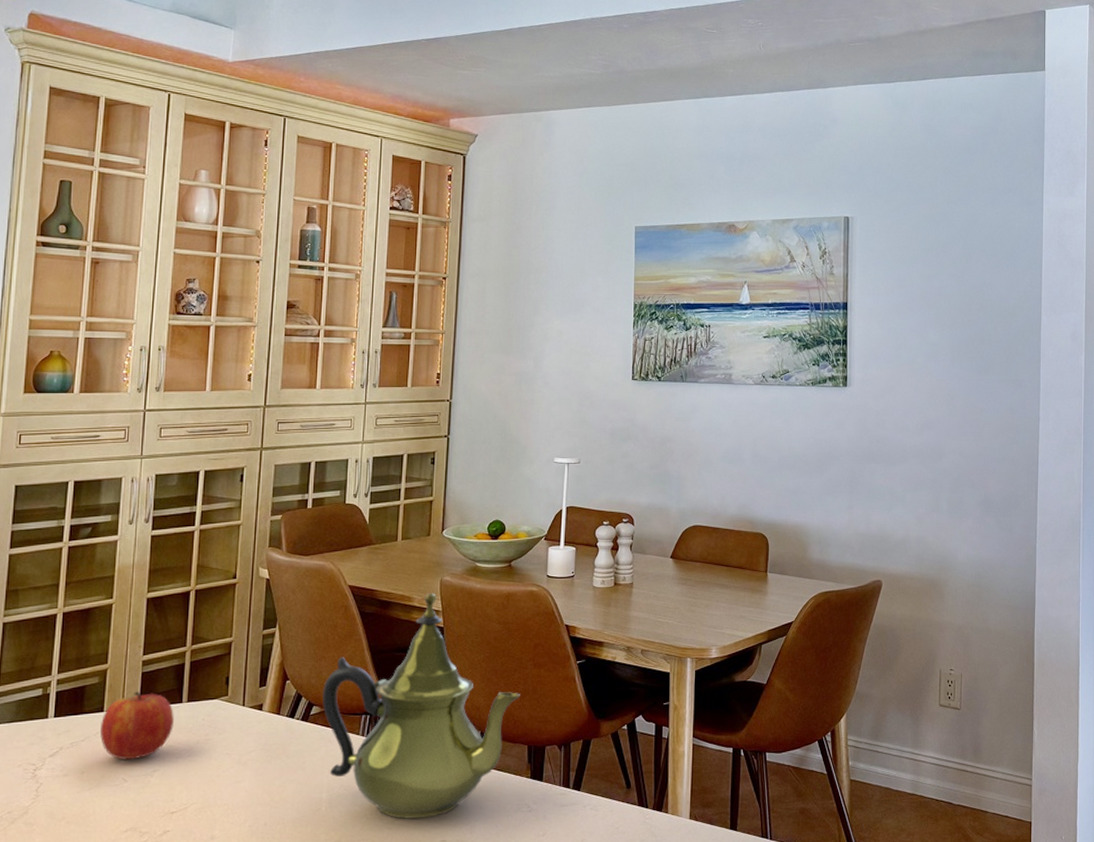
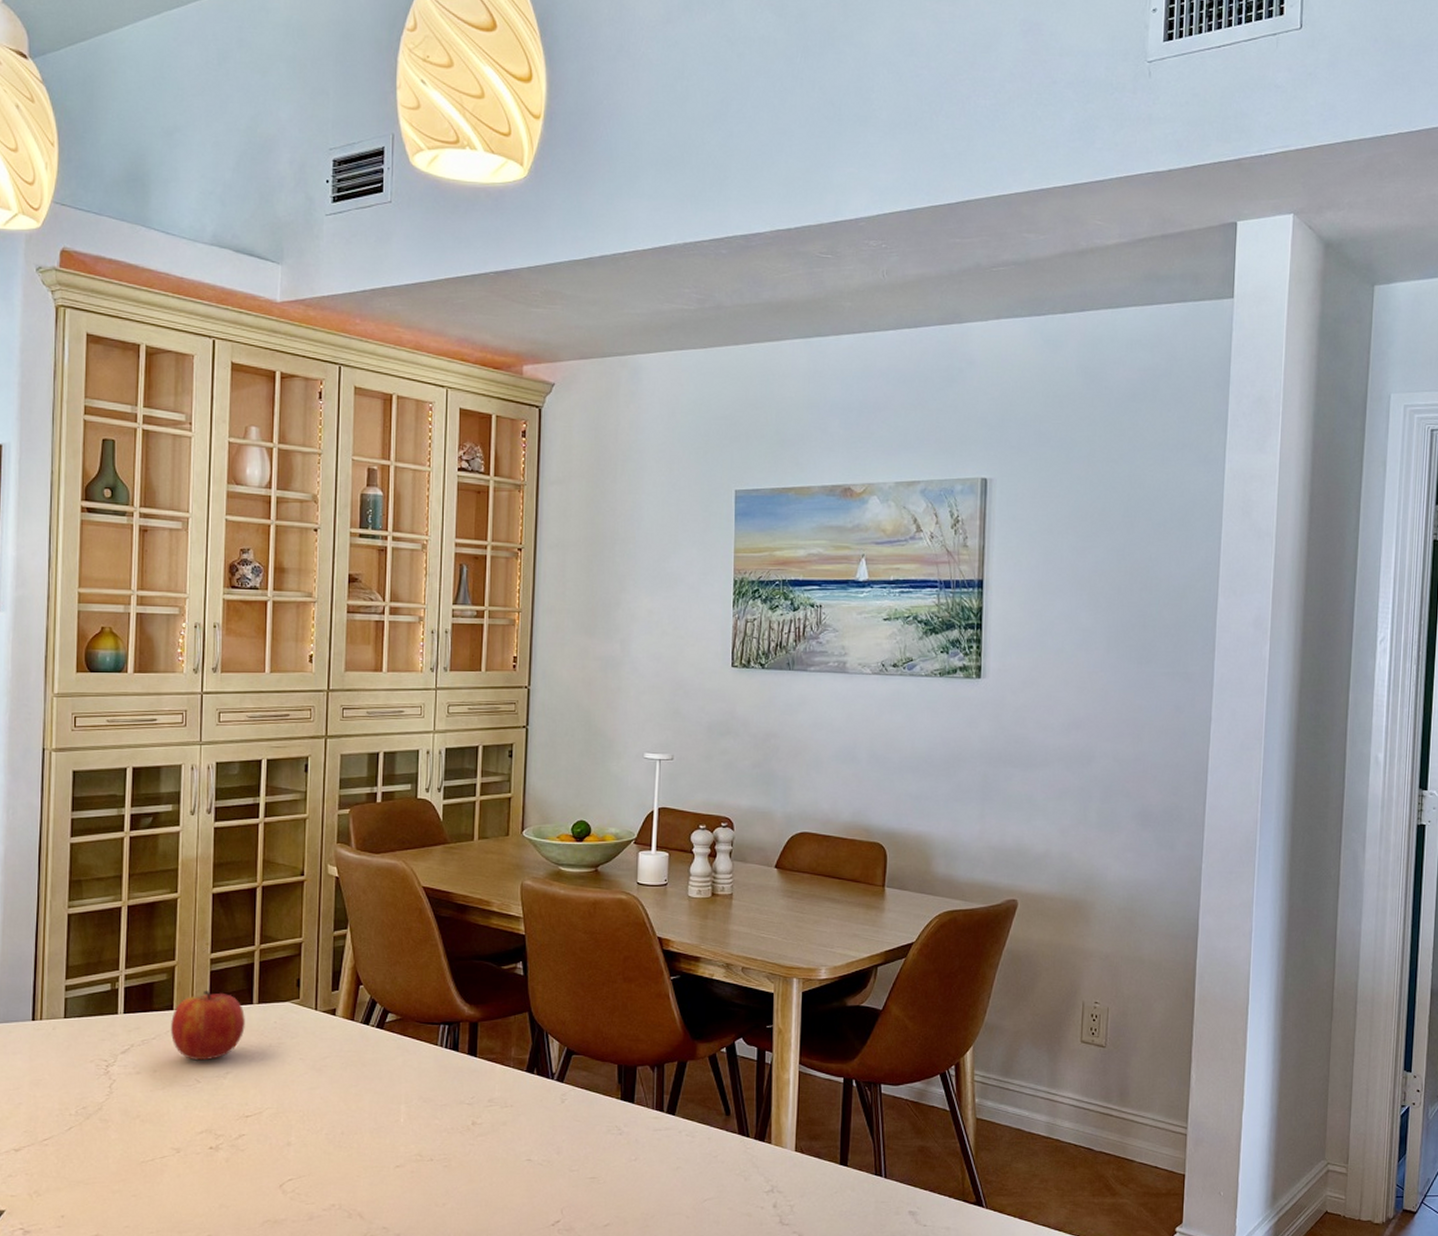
teapot: present [322,593,520,819] -> none [398,898,609,1137]

